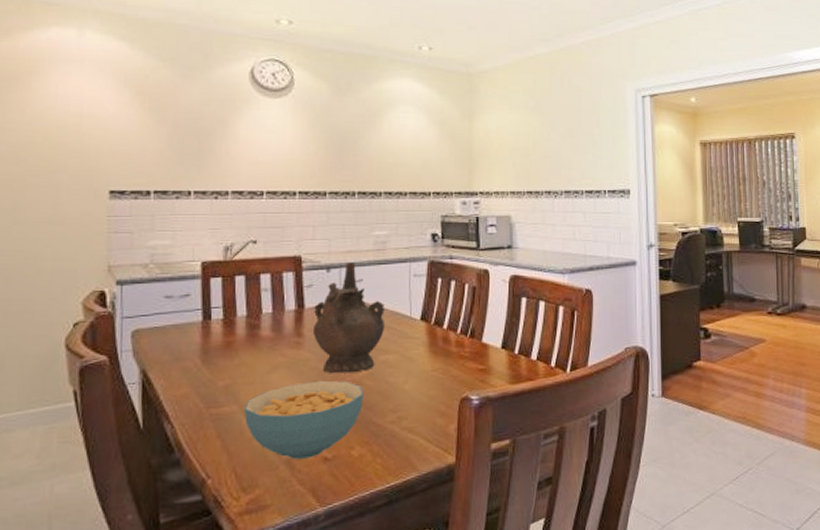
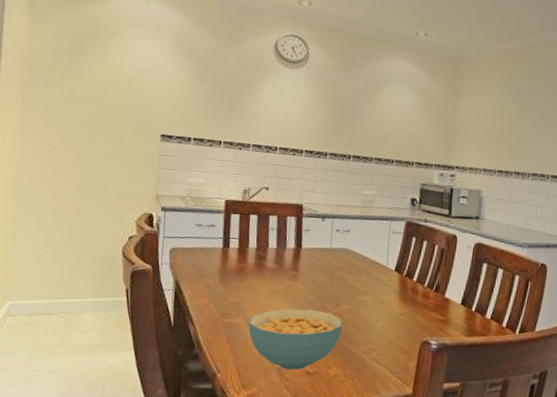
ceremonial vessel: present [312,262,385,374] -> none [306,214,366,307]

